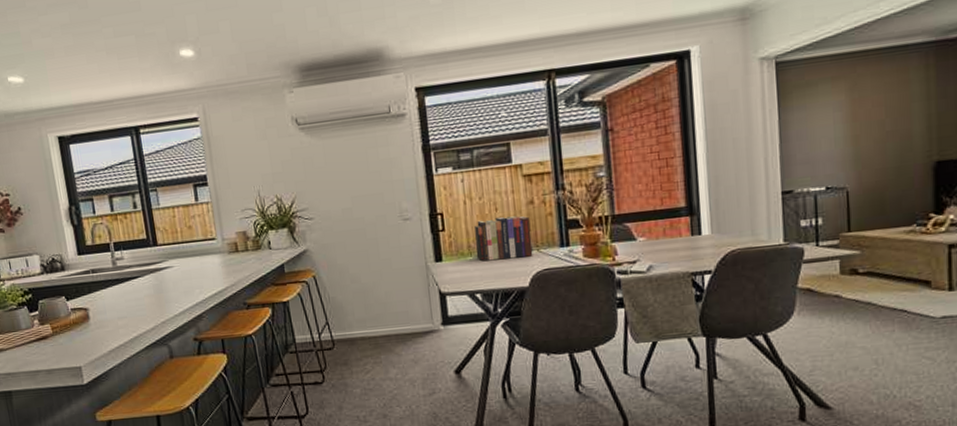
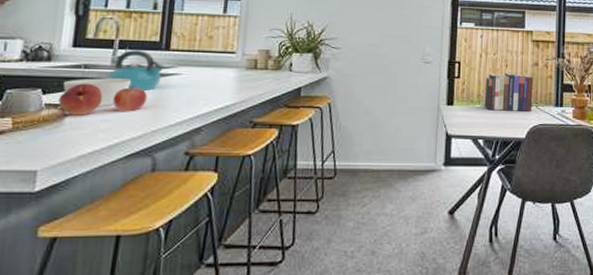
bowl: none [79,277,134,307] -> present [63,77,131,108]
fruit: none [80,286,115,316] -> present [59,83,103,116]
kettle: none [111,249,158,288] -> present [105,50,165,92]
fruit: none [122,283,150,309] -> present [113,86,147,112]

